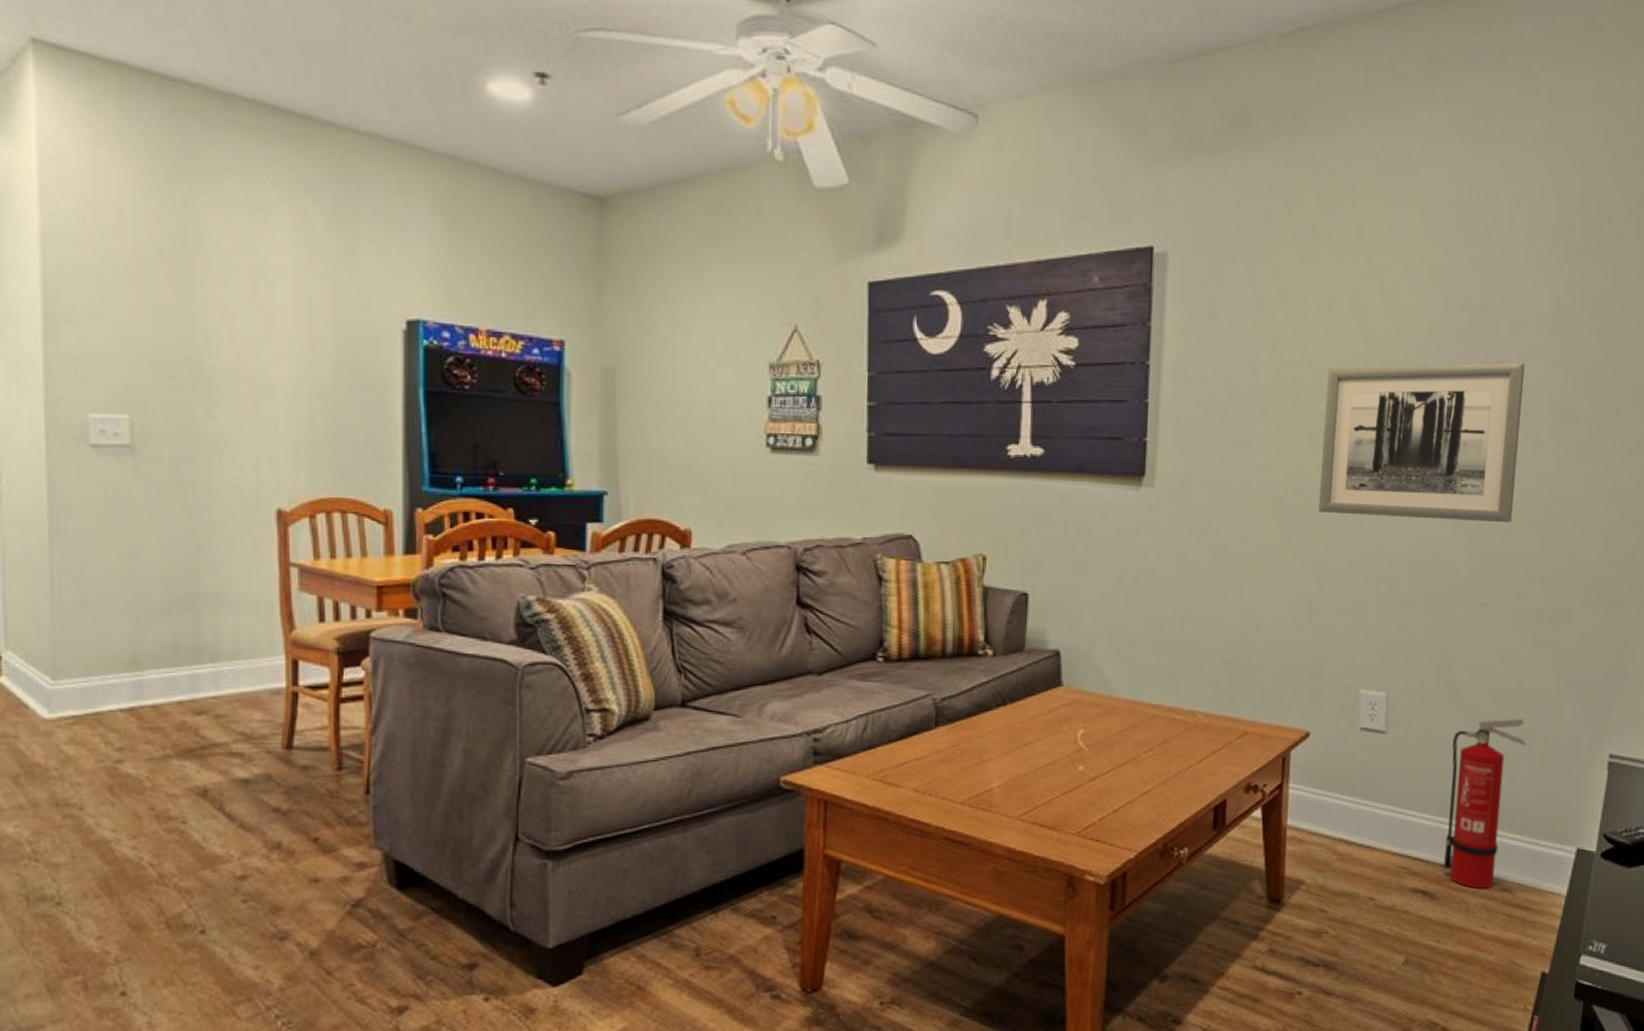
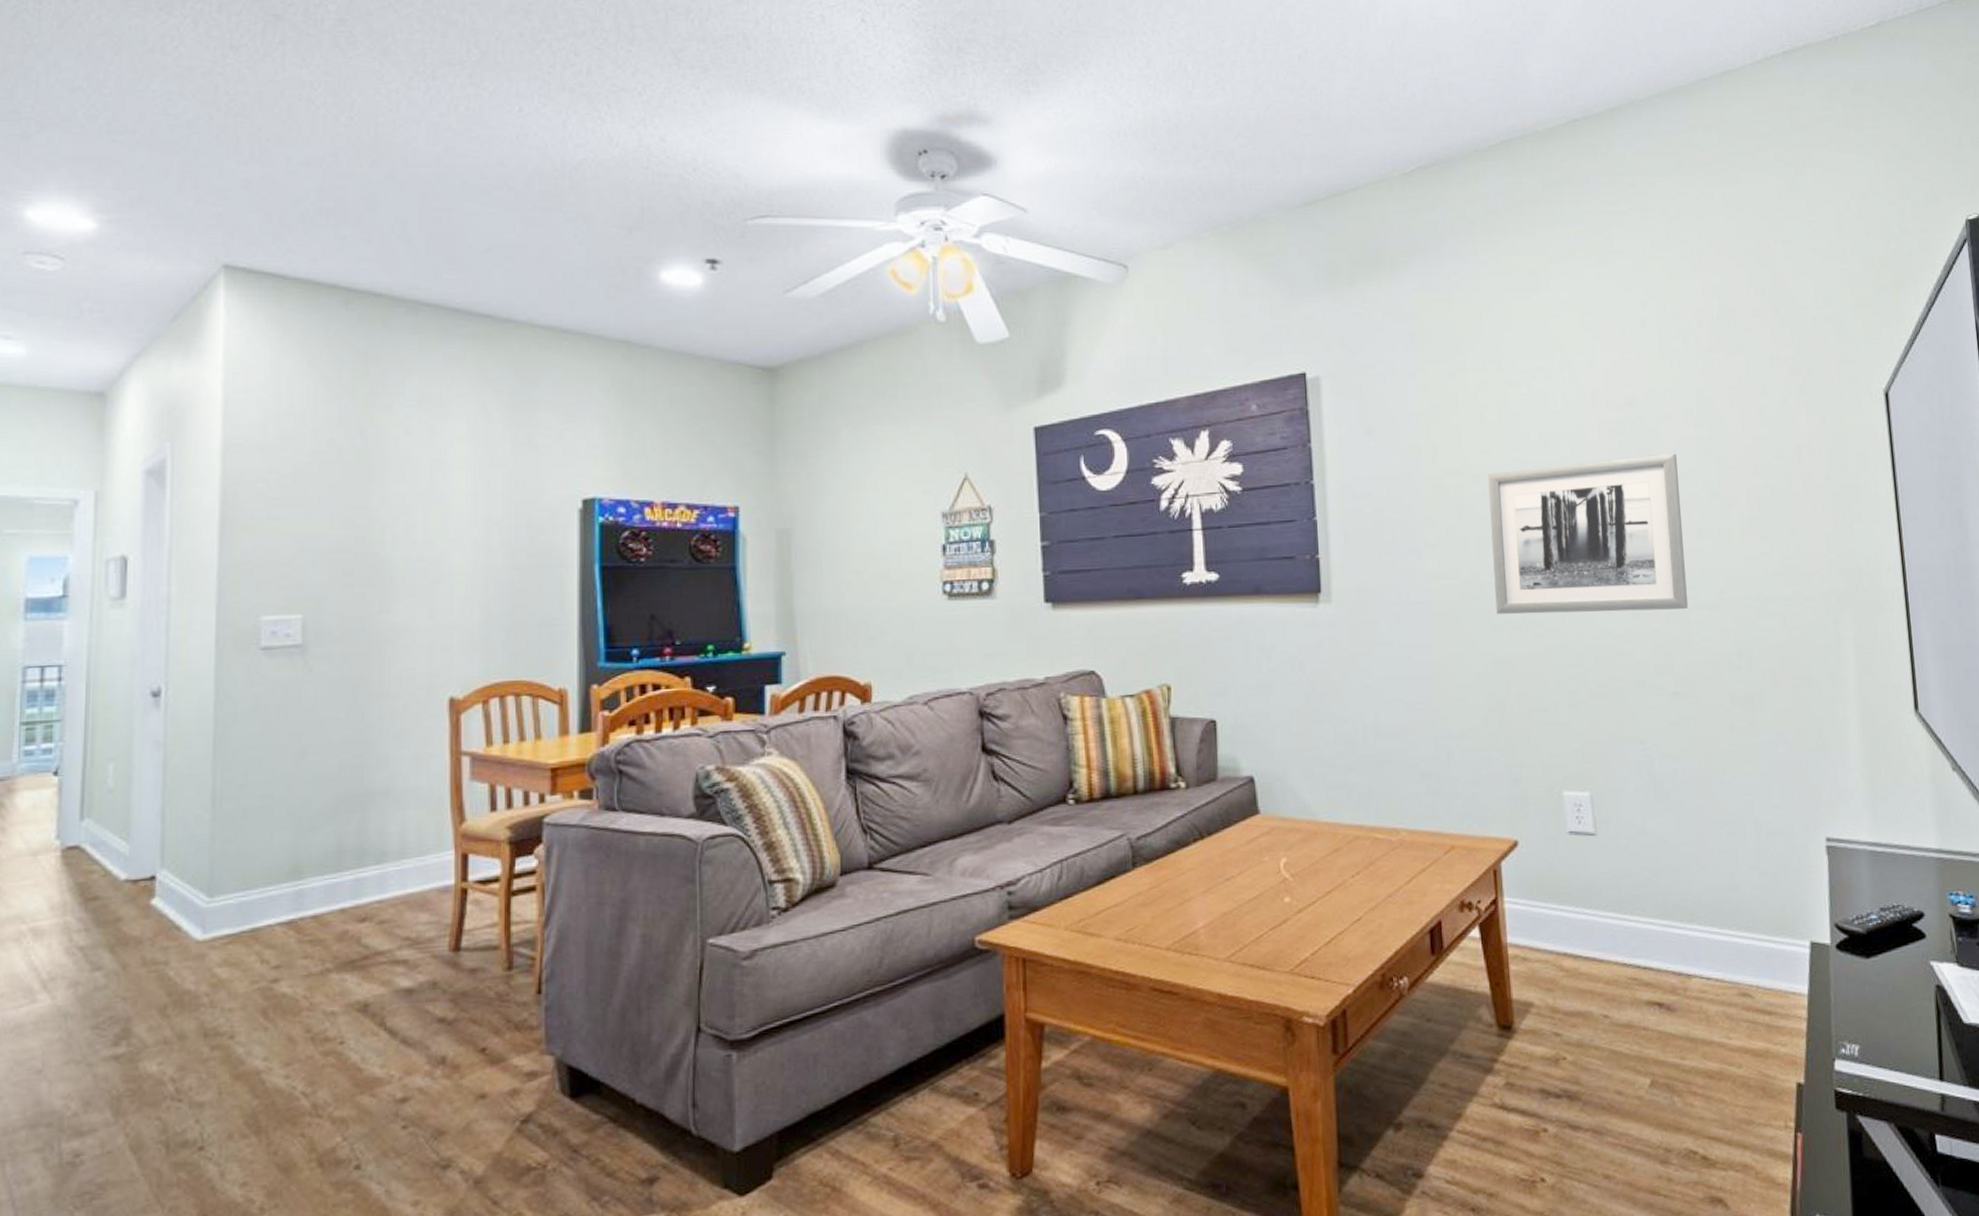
fire extinguisher: present [1443,718,1526,889] -> none [1664,807,1740,996]

